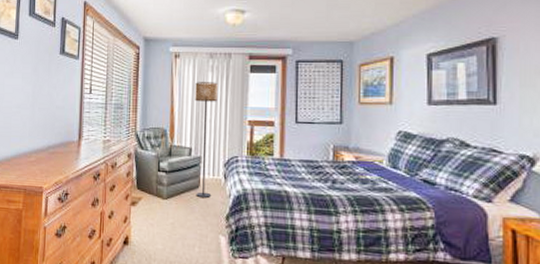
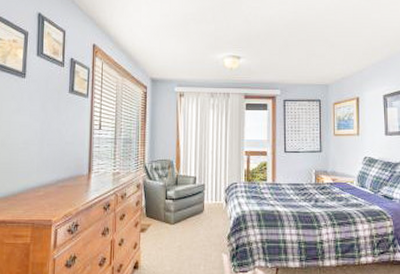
floor lamp: present [195,82,218,198] -> none [198,118,218,220]

